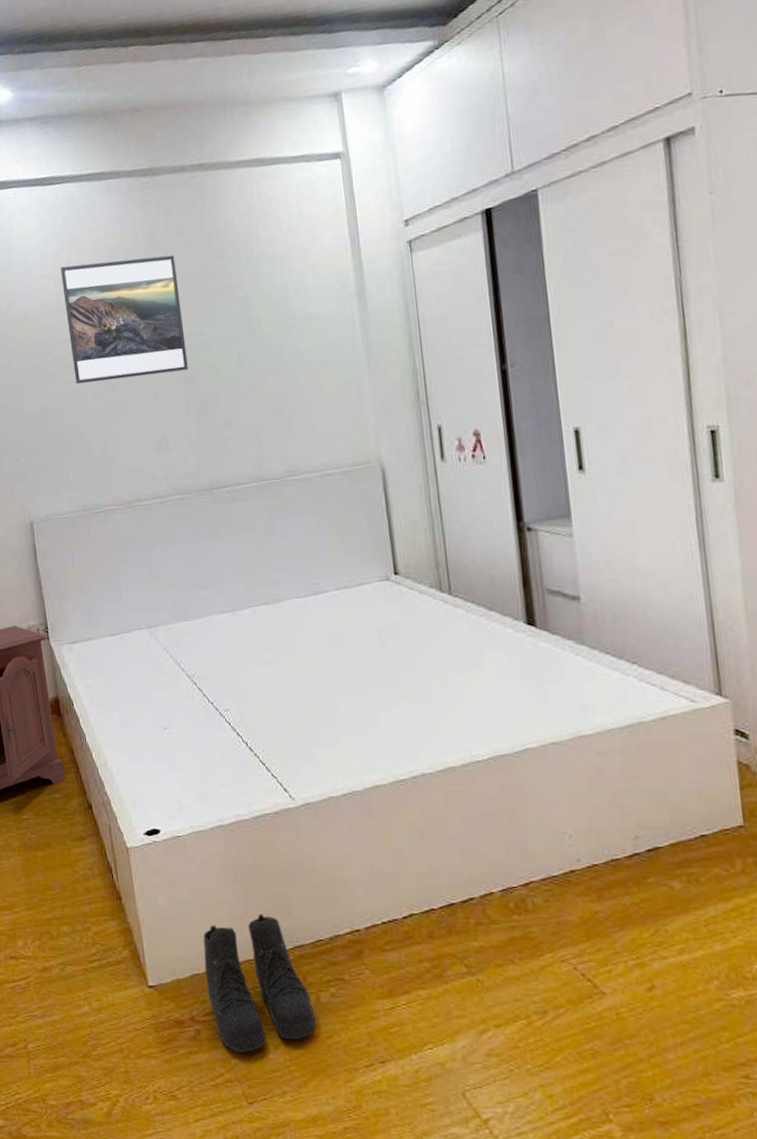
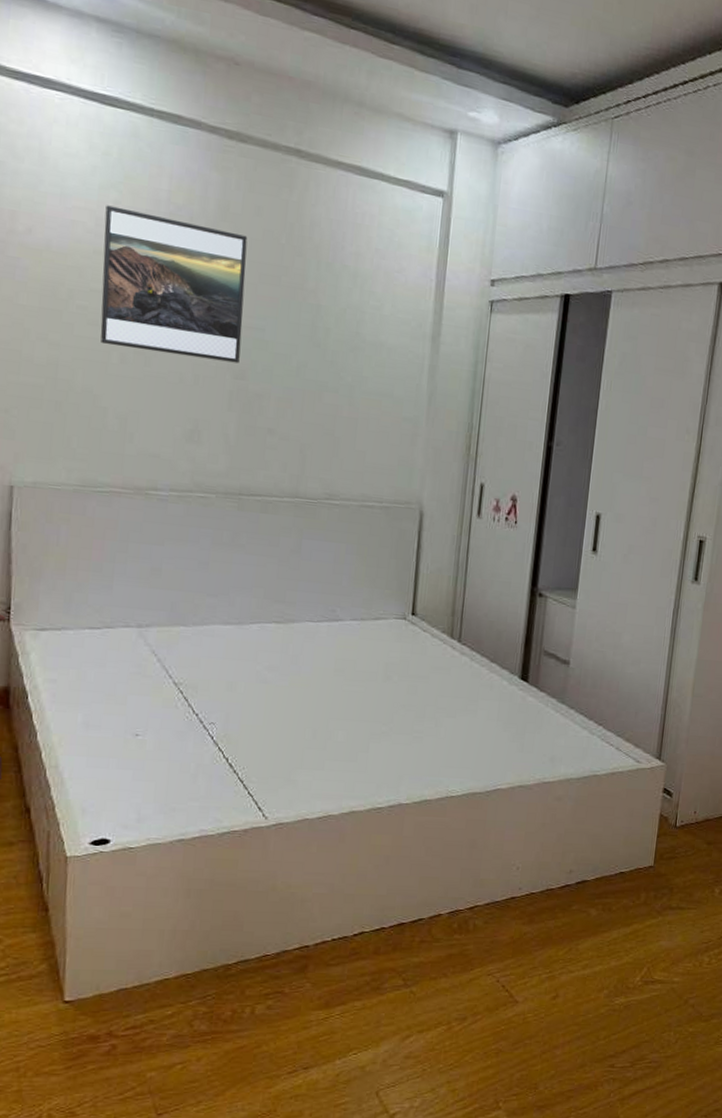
boots: present [203,914,316,1053] -> none [133,929,247,1065]

